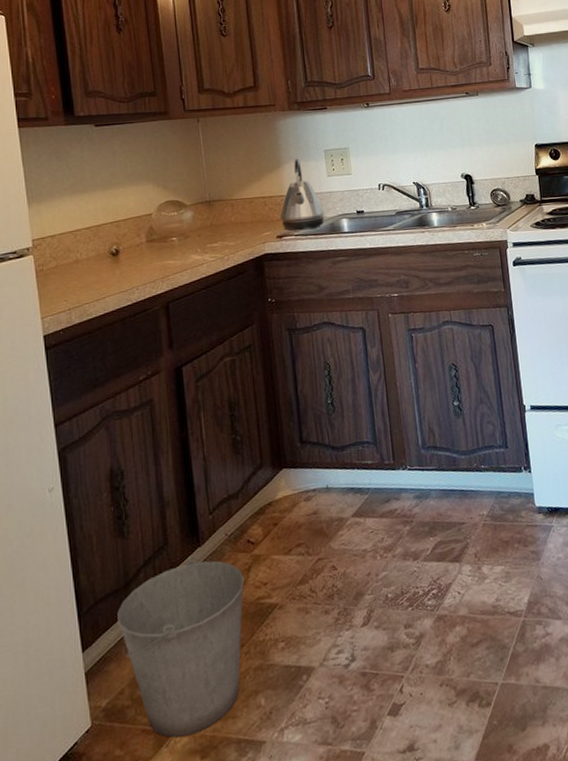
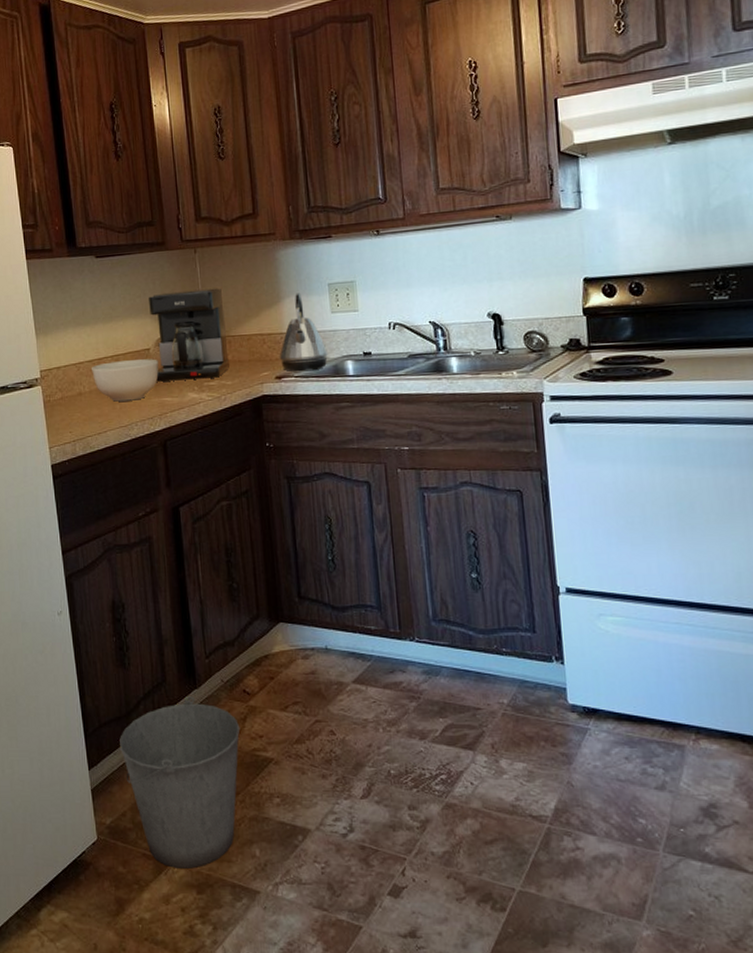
bowl: none [90,223,161,267] -> present [92,359,159,402]
coffee maker: none [151,155,233,246] -> present [149,288,231,382]

